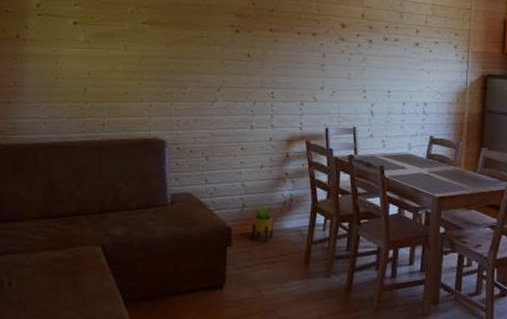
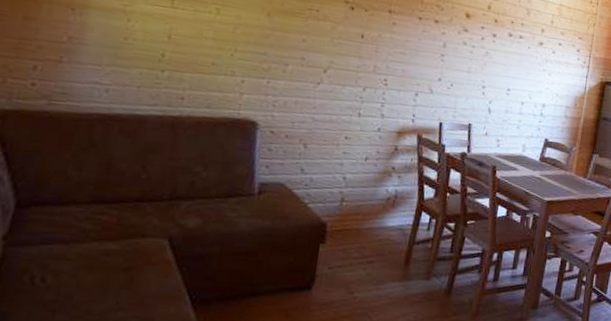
potted plant: present [251,201,273,243] -> none [347,196,375,242]

